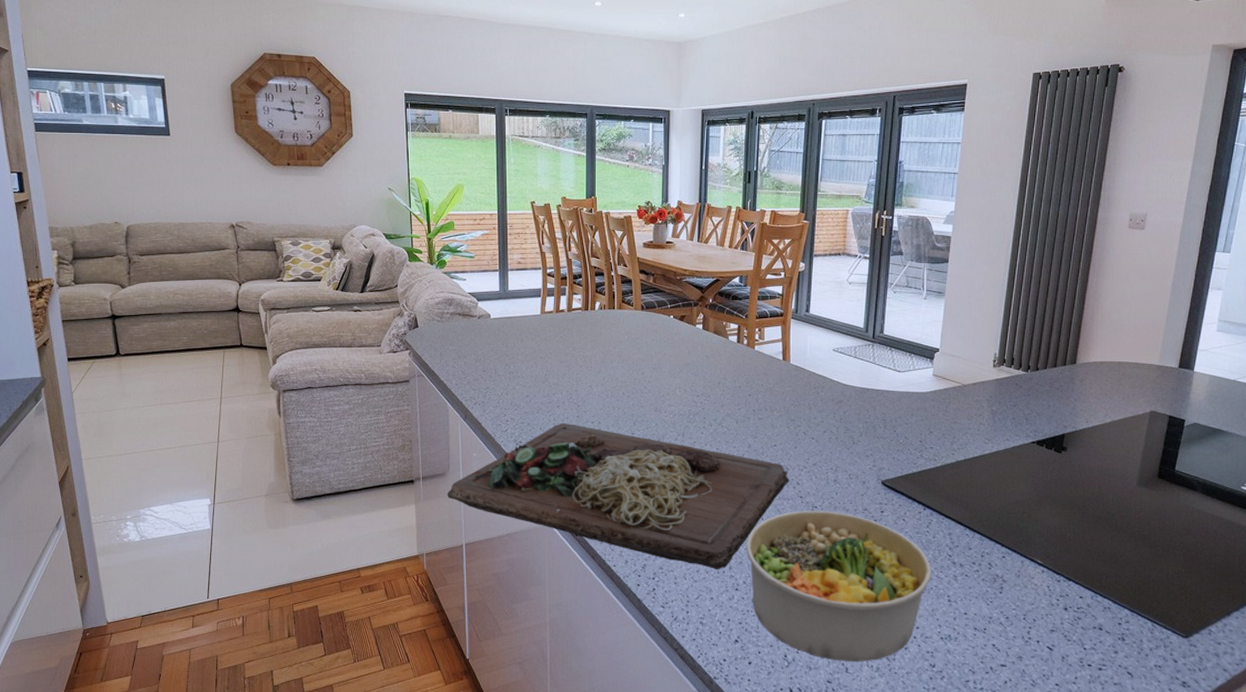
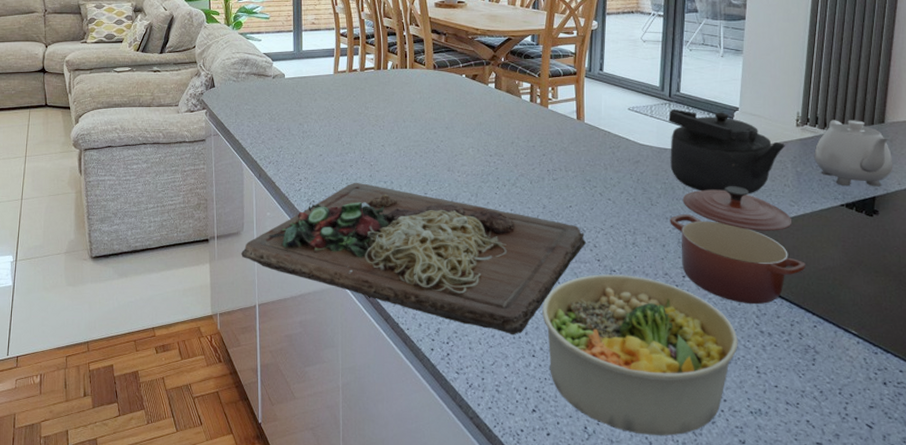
saucepan: none [870,425,997,537] -> present [670,186,806,304]
kettle: none [871,349,983,432] -> present [668,108,786,193]
teapot: none [1008,361,1083,425] -> present [813,120,894,187]

